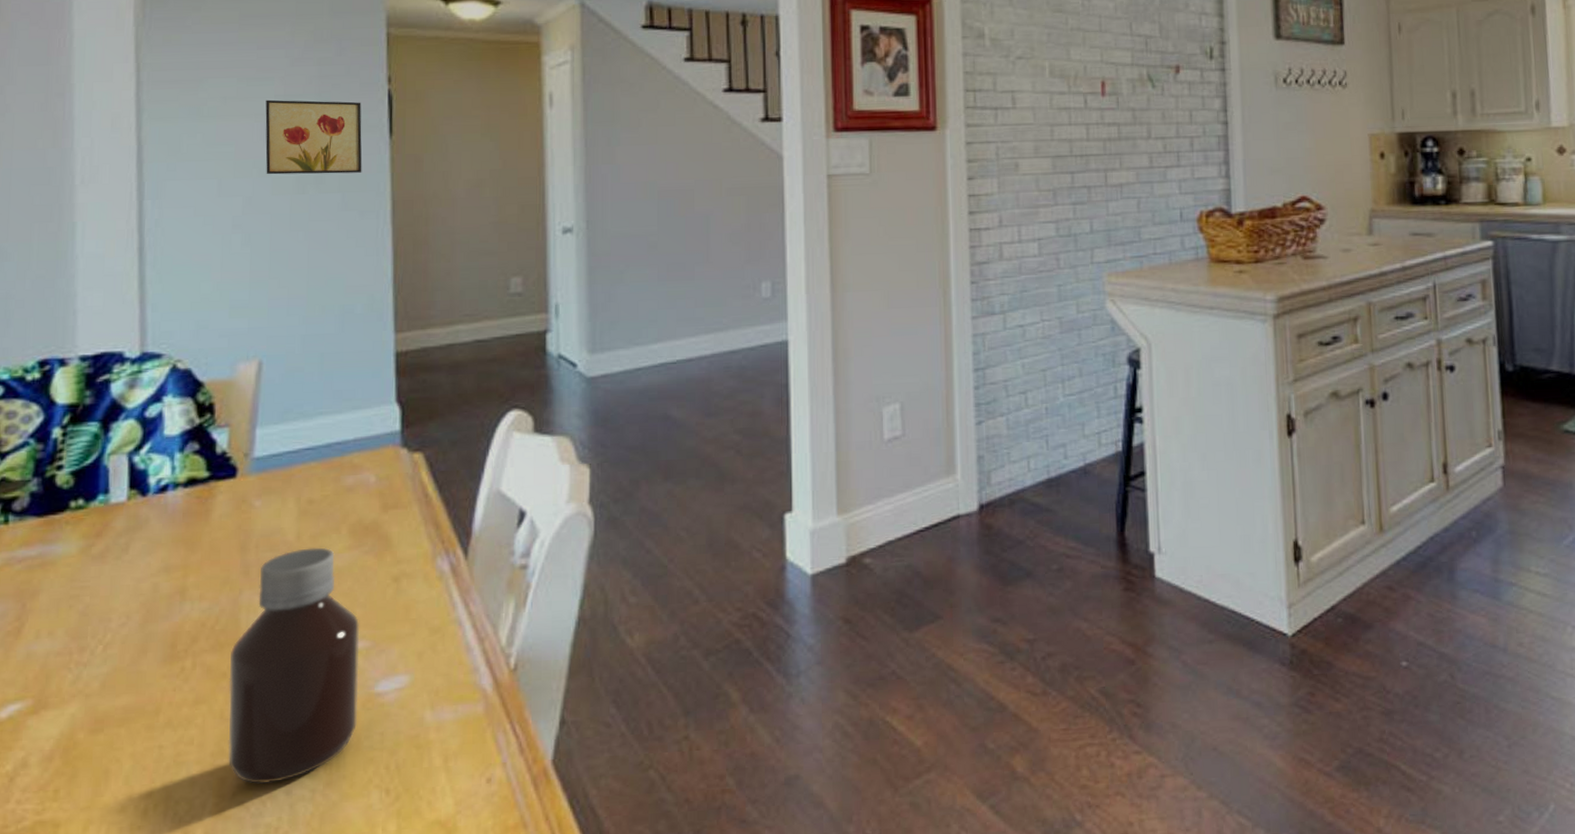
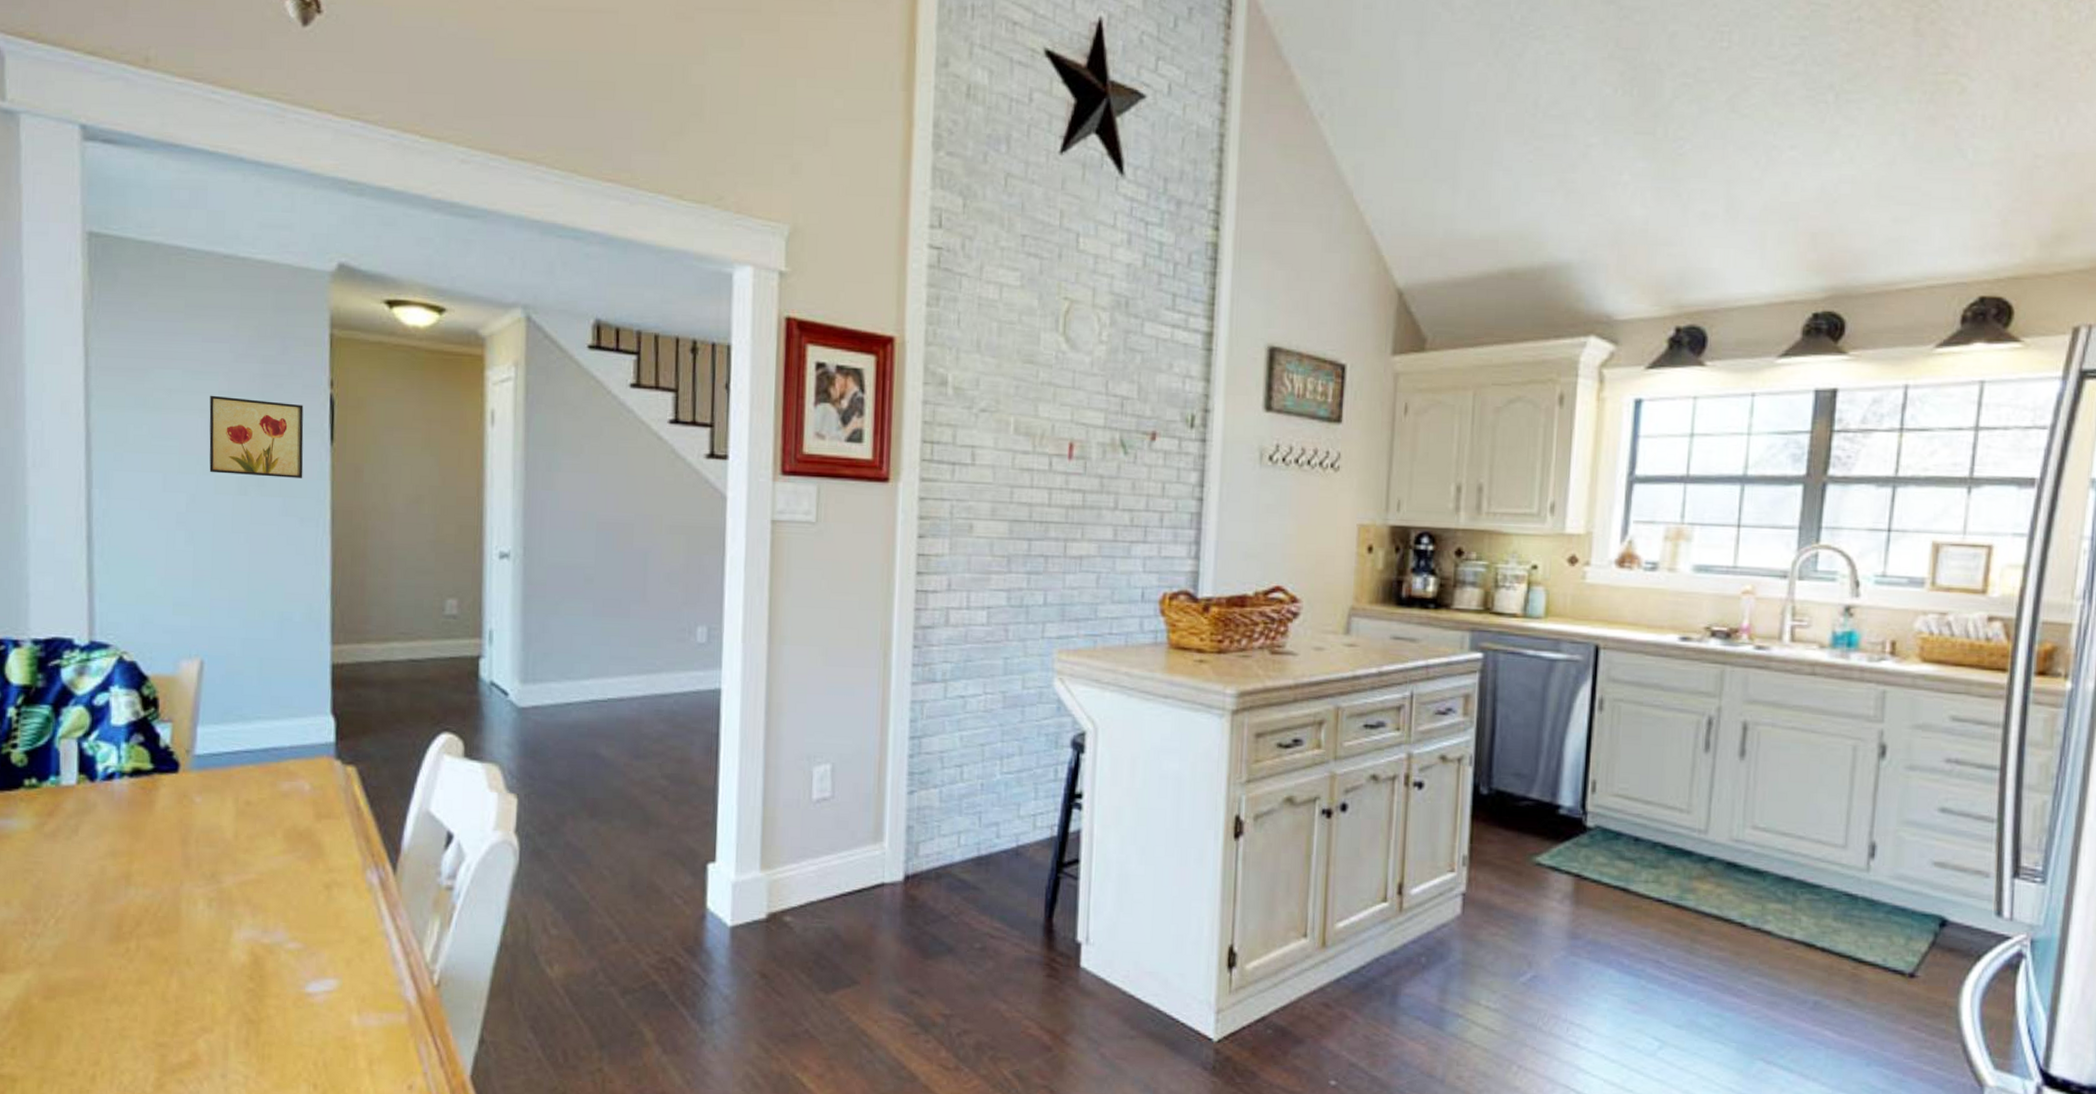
bottle: present [228,547,359,784] -> none [169,848,292,1066]

